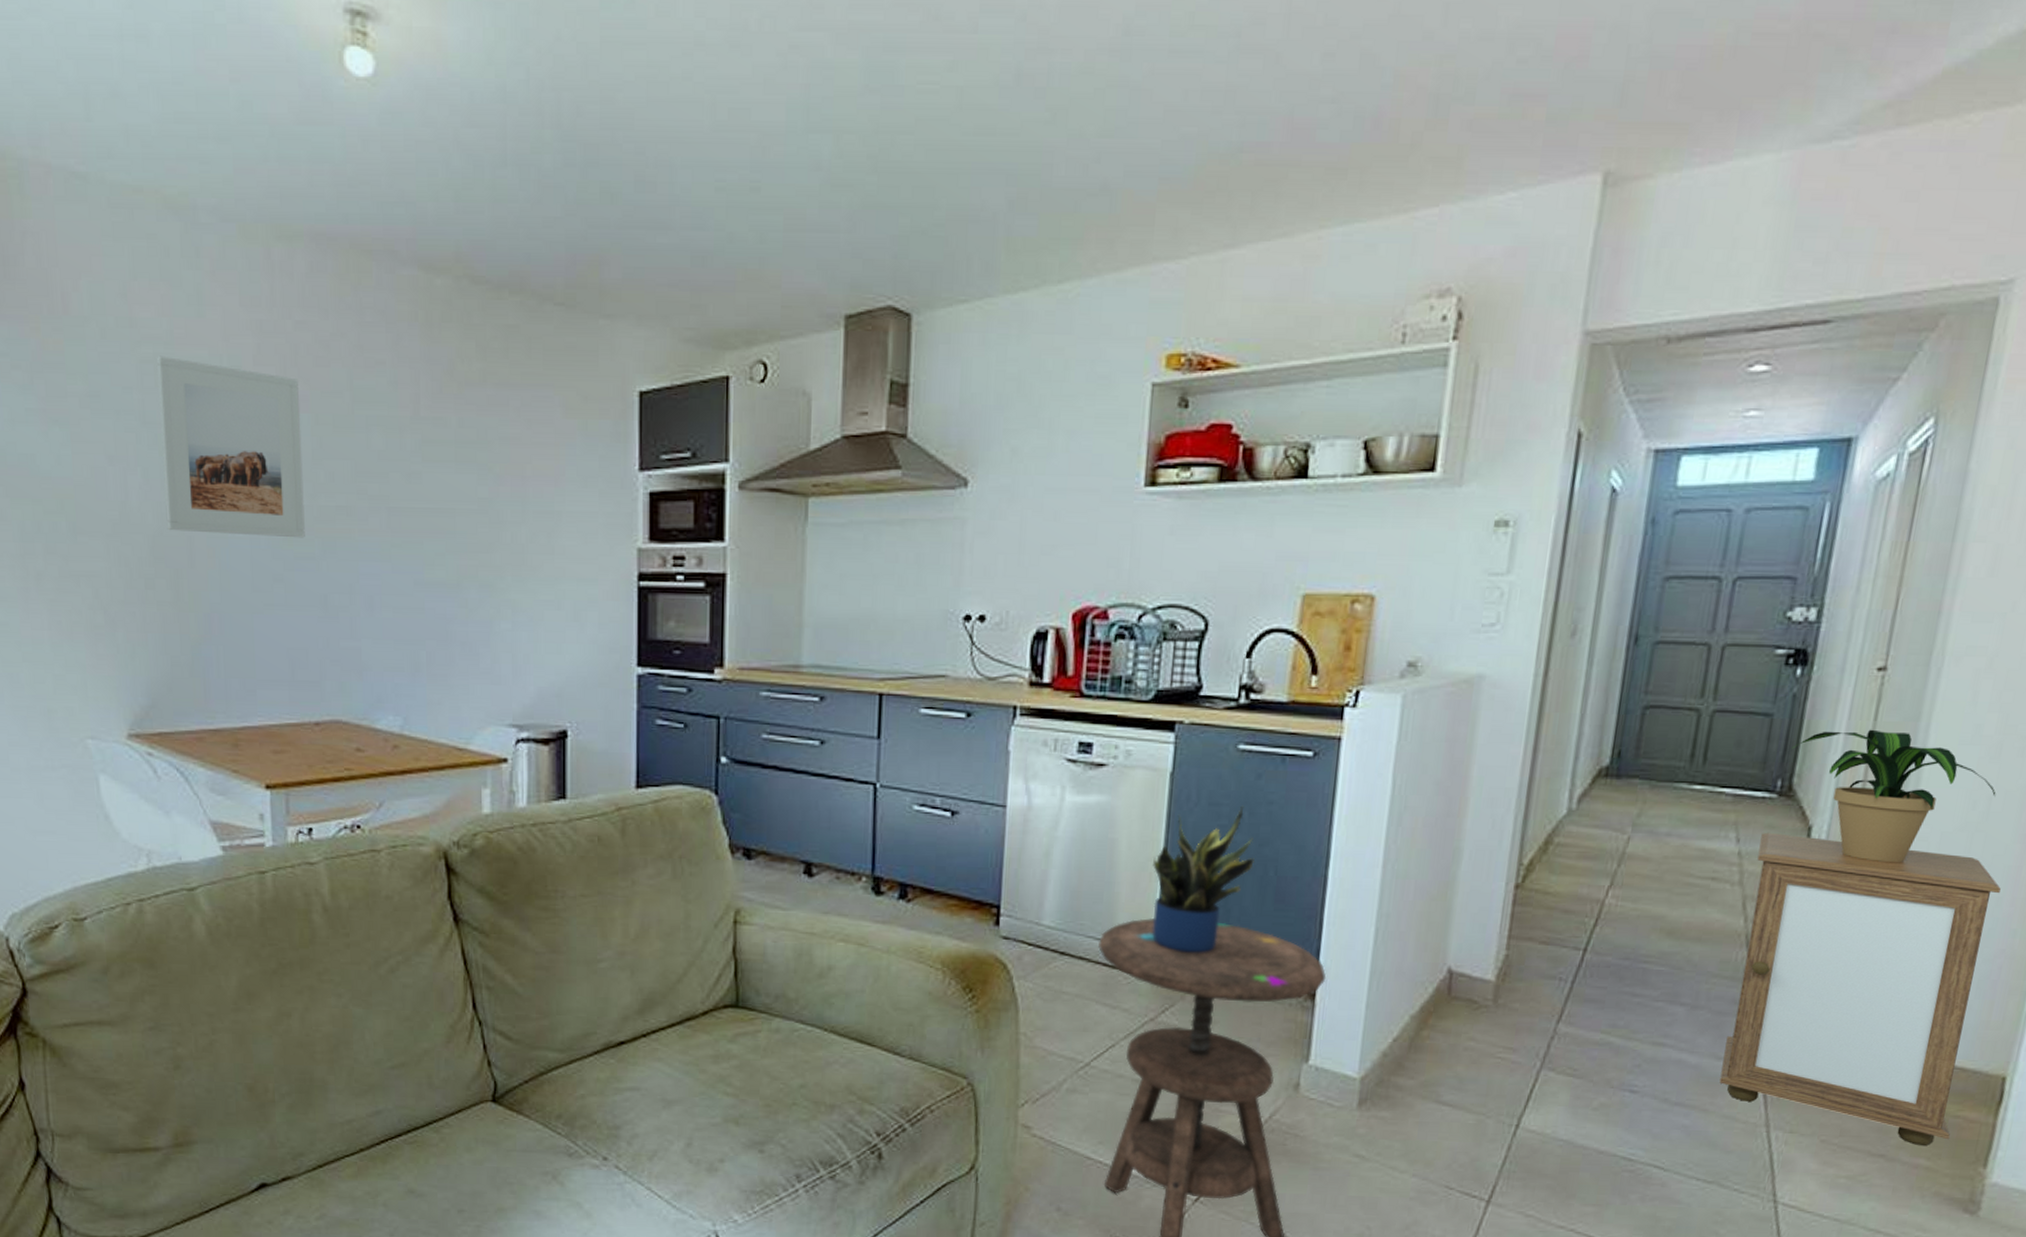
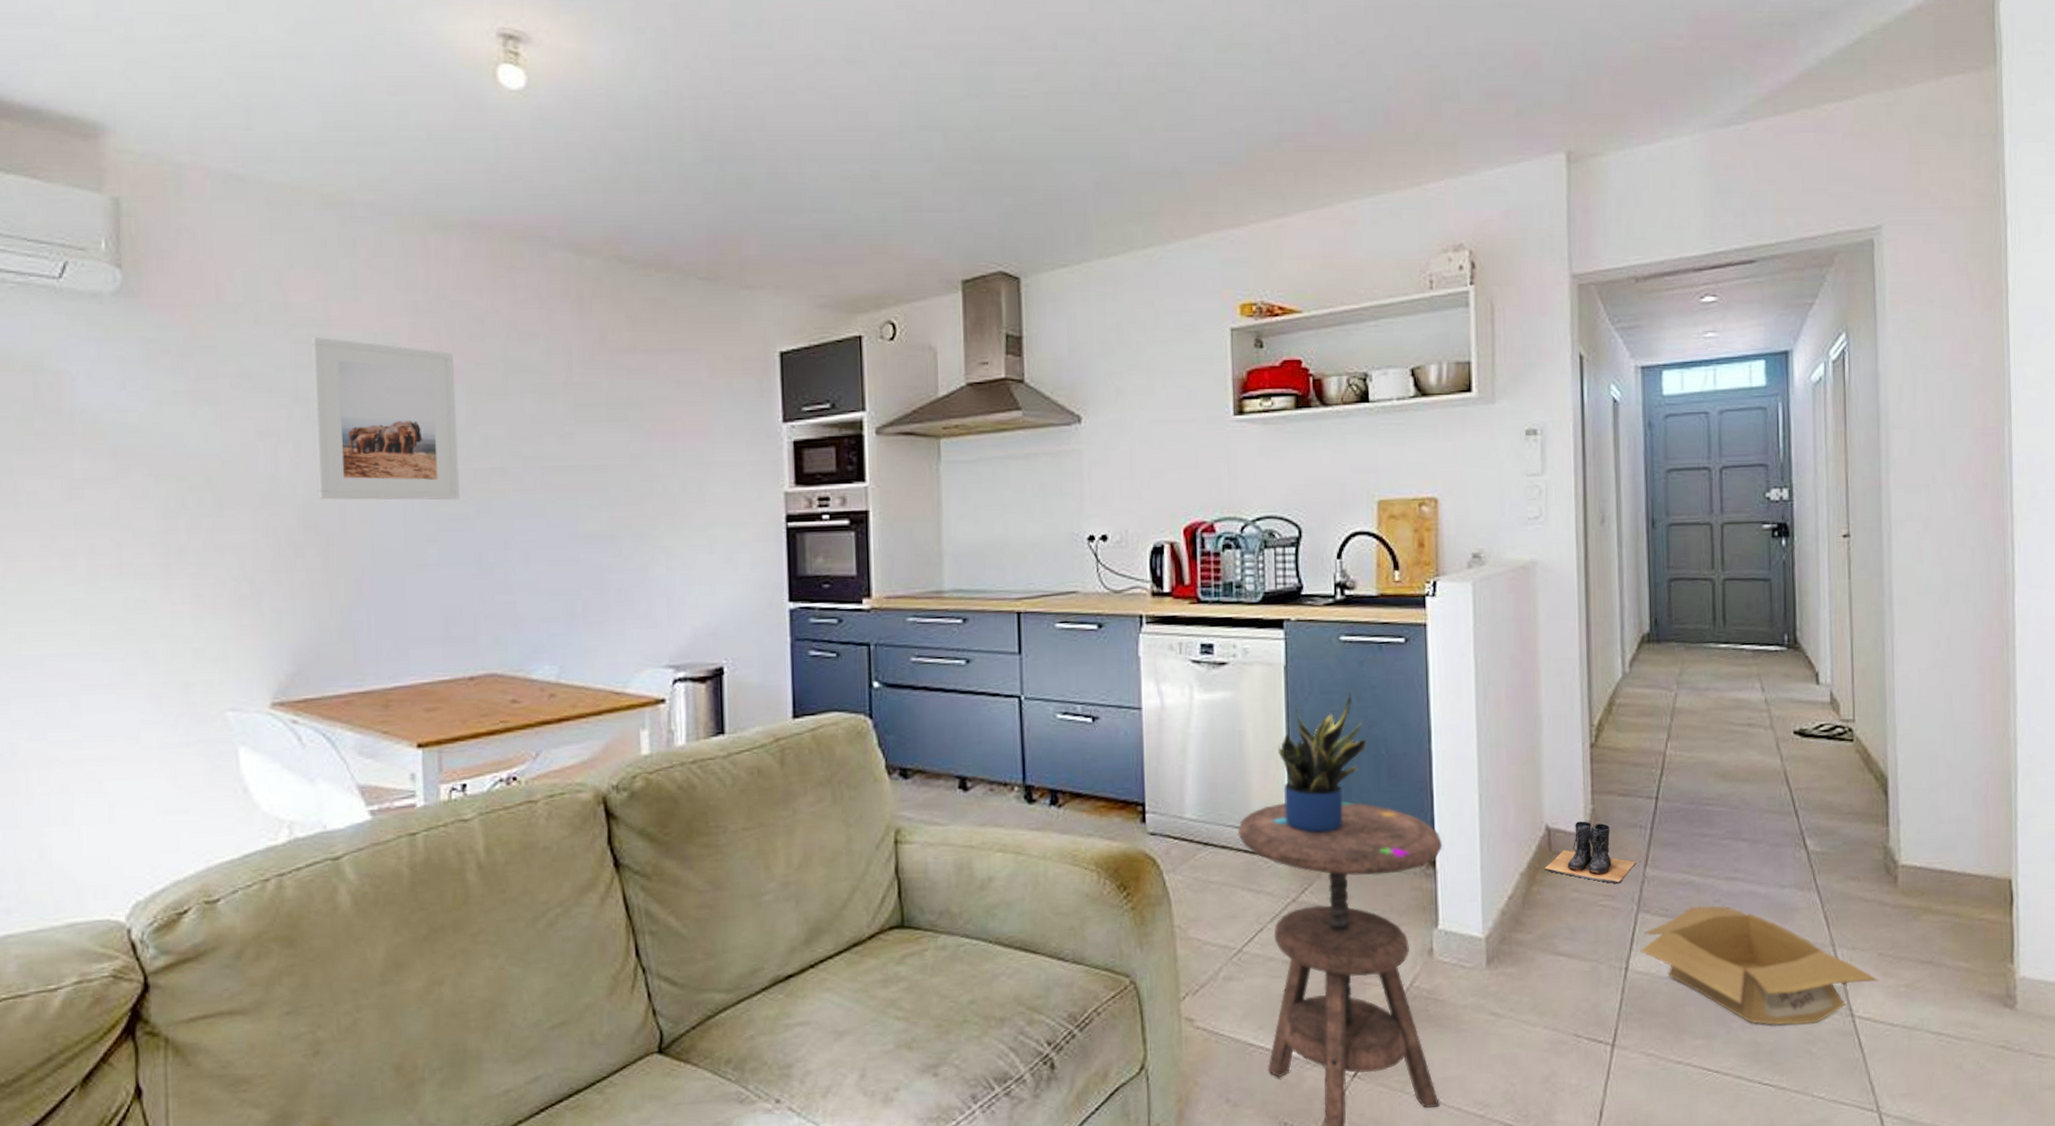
boots: none [1439,967,1548,1037] -> present [1544,821,1636,884]
cardboard box: none [1536,1069,1816,1205] -> present [1640,905,1879,1026]
cabinet: present [1719,832,2001,1147] -> none [1780,680,1979,950]
potted plant: present [1791,729,1996,863] -> none [1790,586,1953,699]

